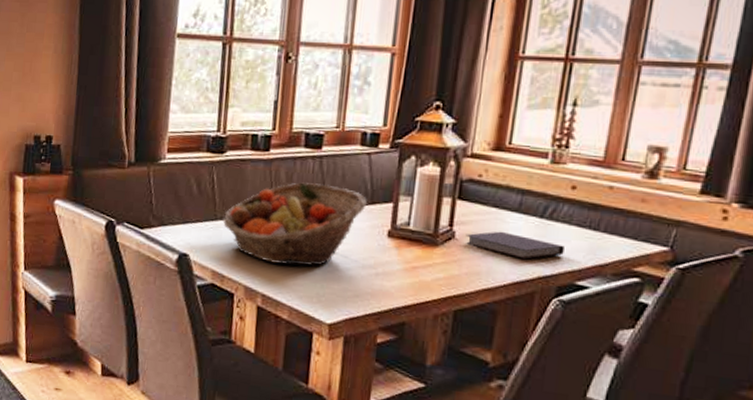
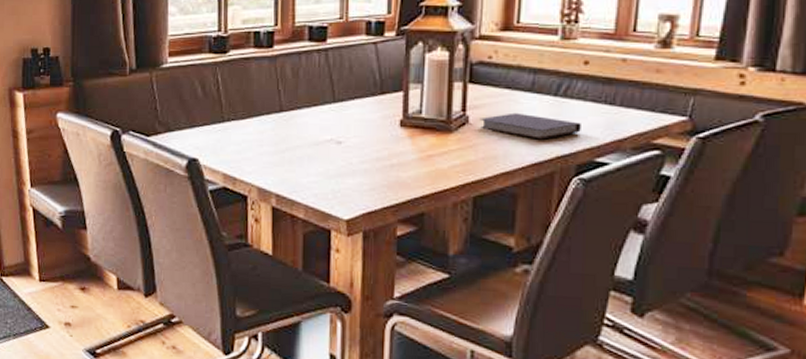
fruit basket: present [222,182,367,266] -> none [230,77,376,163]

